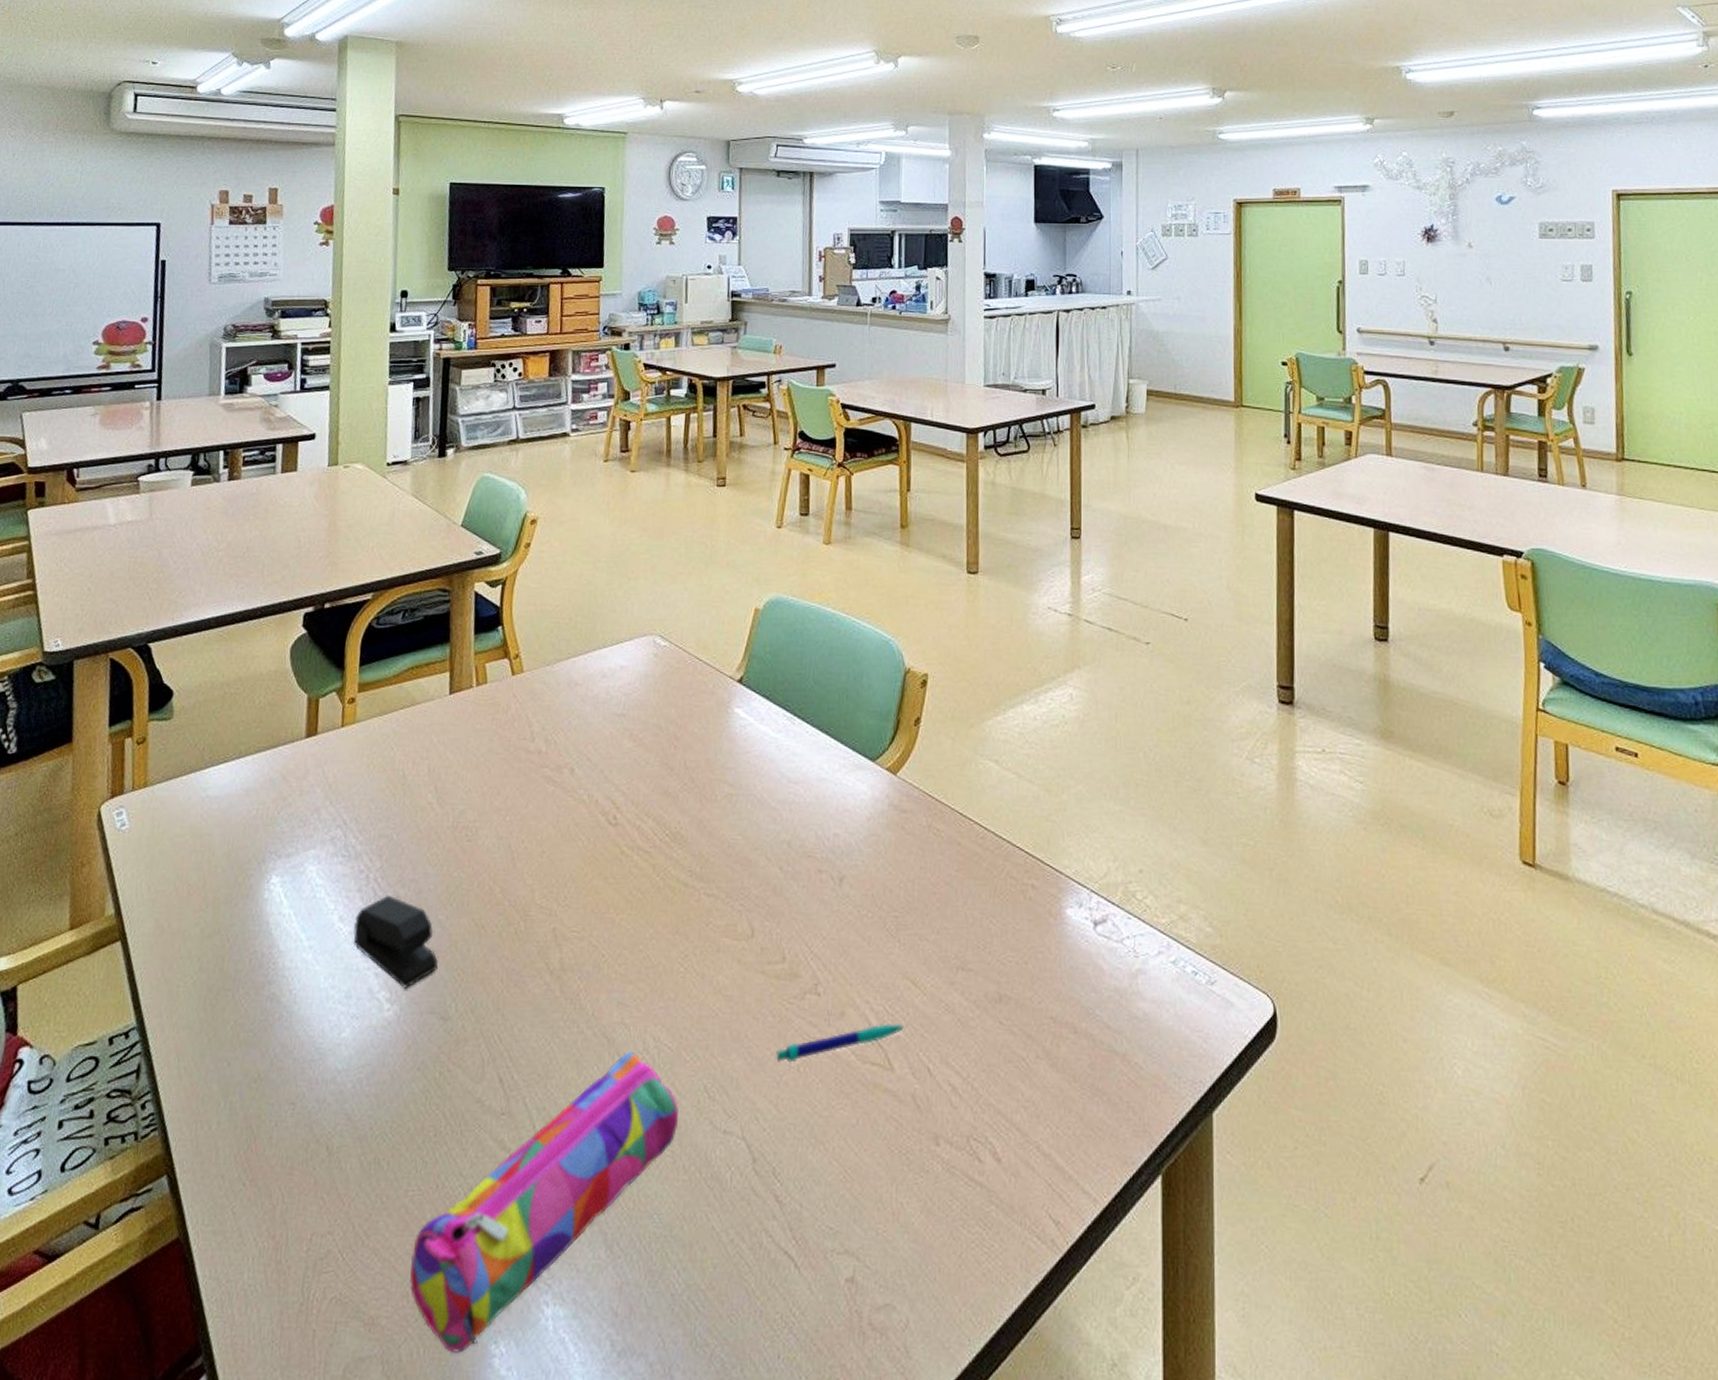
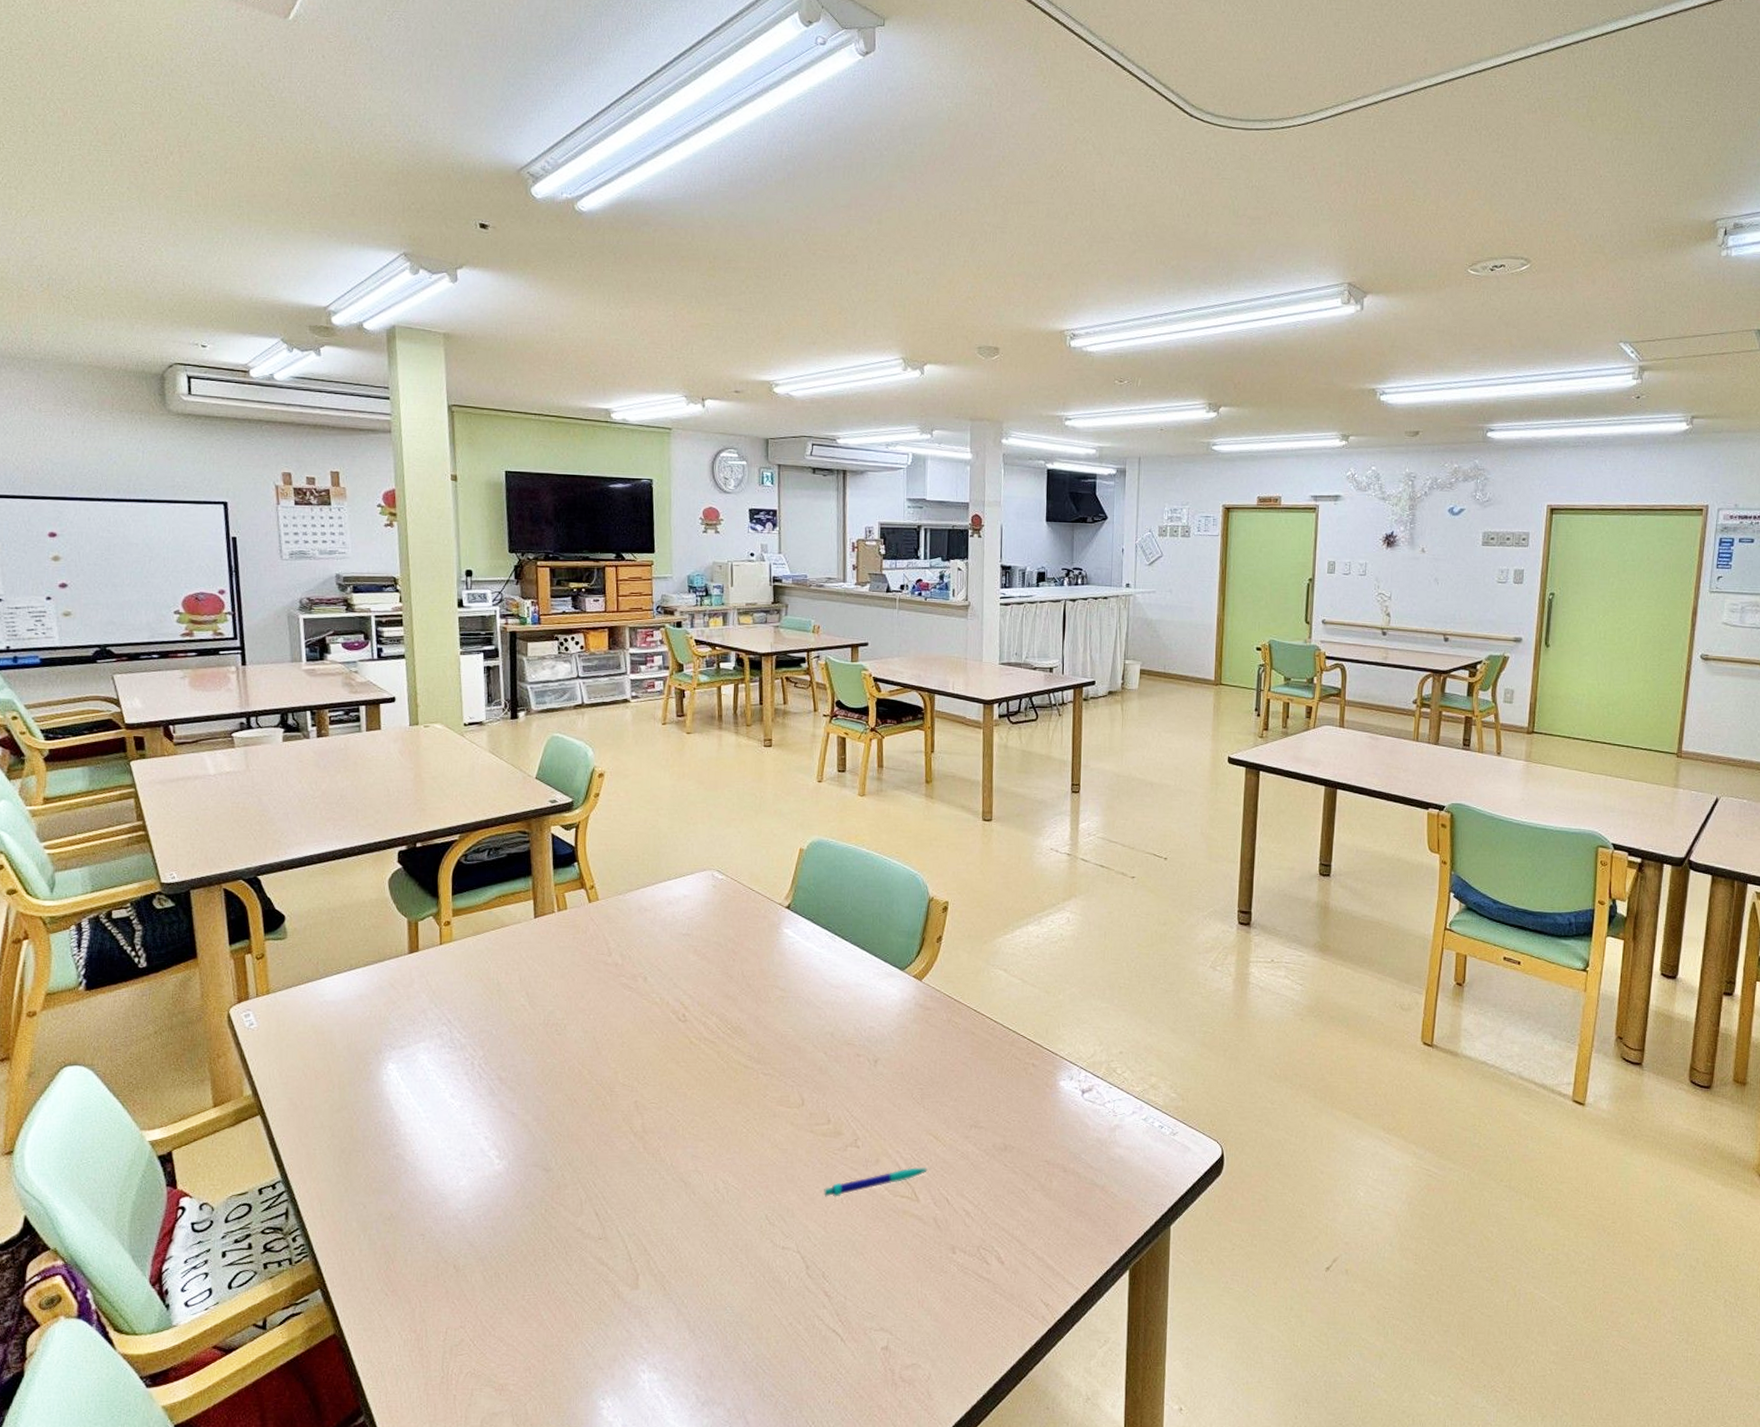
stapler: present [353,895,438,988] -> none [464,1077,538,1148]
pencil case: present [409,1052,679,1353] -> none [531,1192,746,1407]

